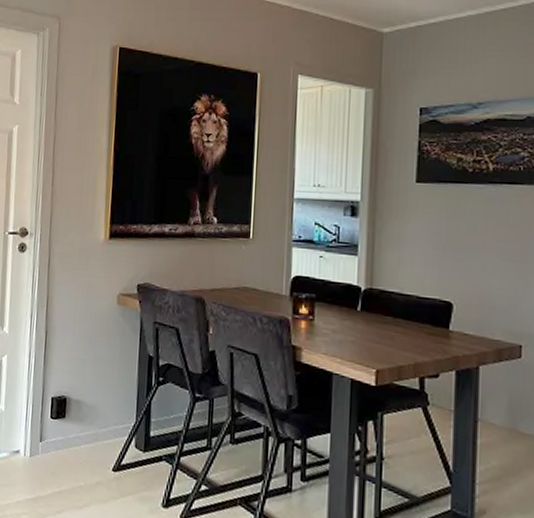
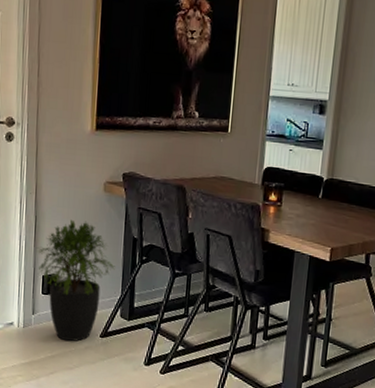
potted plant: none [46,335,129,475] -> present [36,219,115,342]

